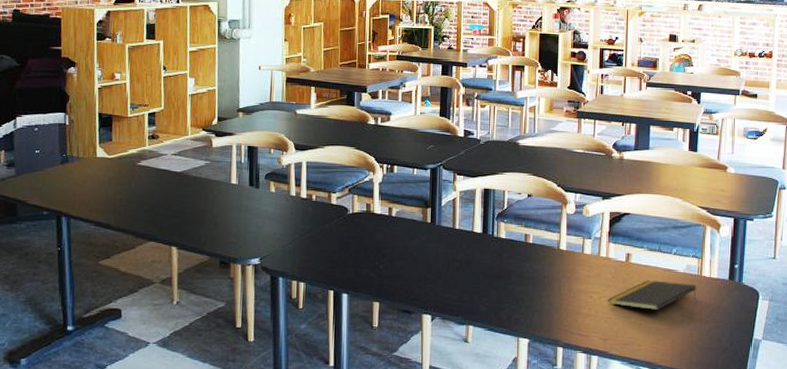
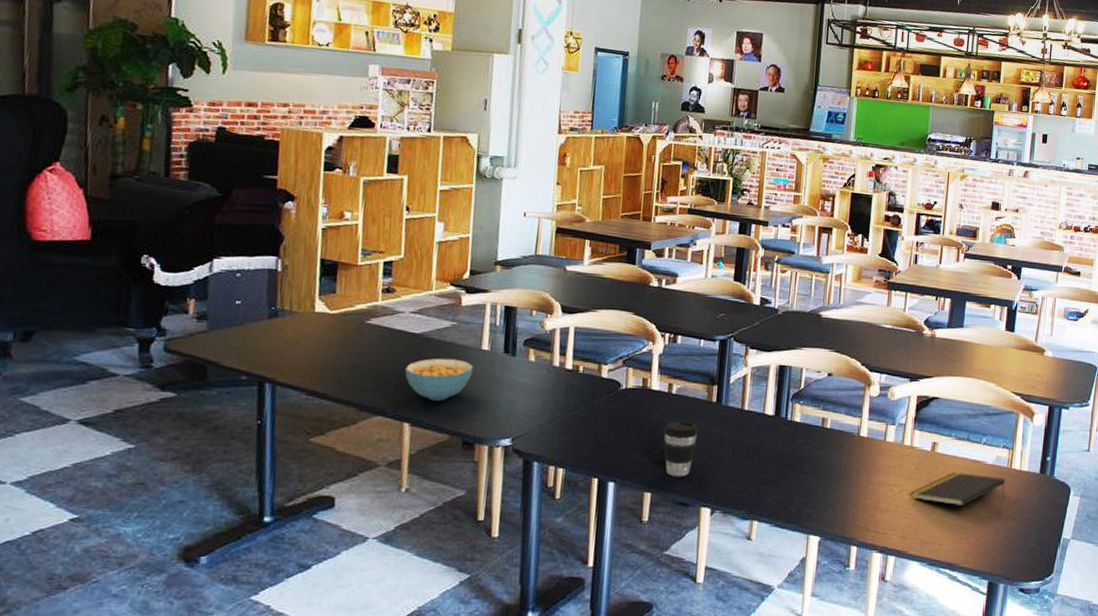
cereal bowl: none [171,192,226,228] -> present [405,358,474,401]
coffee cup: none [386,239,416,289] -> present [662,420,698,477]

